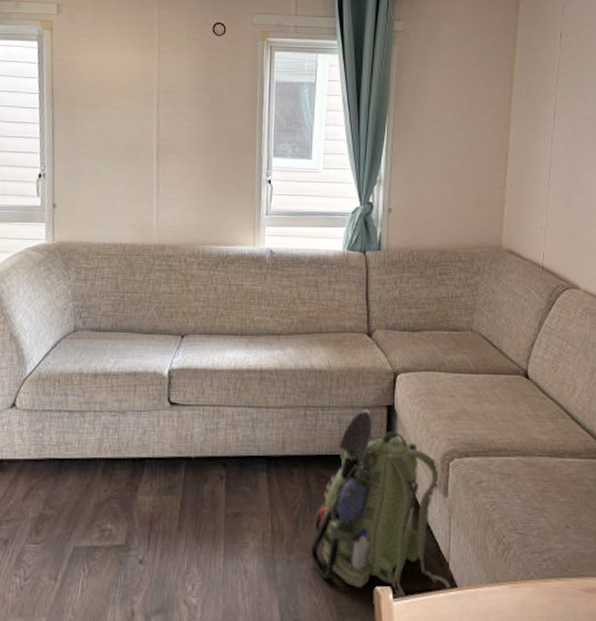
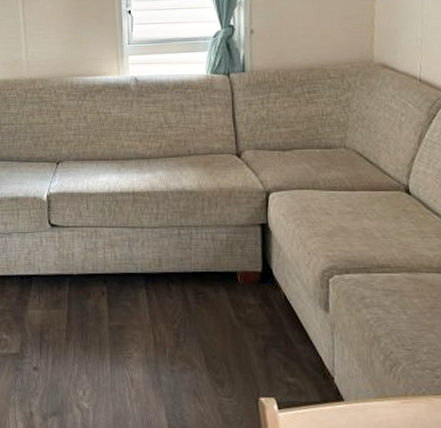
backpack: present [309,409,452,599] -> none [192,227,339,410]

